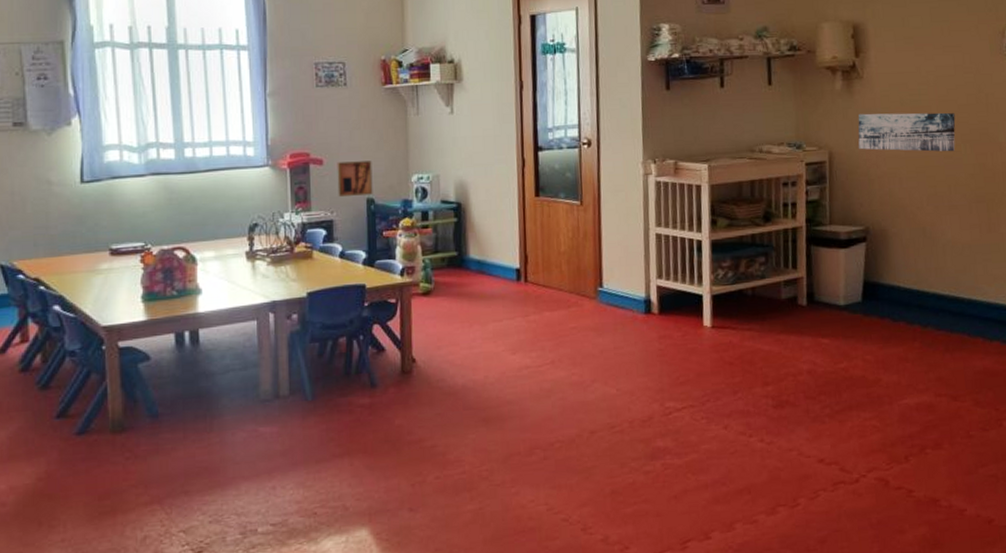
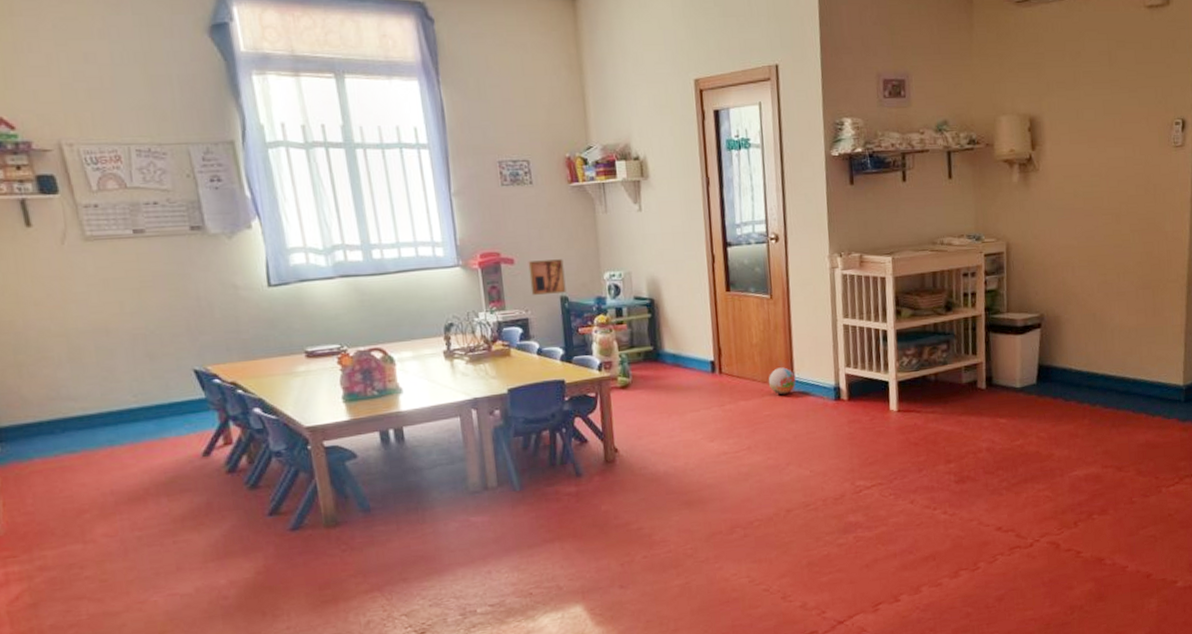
ball: none [575,277,605,307] -> present [768,367,796,396]
wall art: present [858,112,956,152] -> none [1033,203,1125,241]

